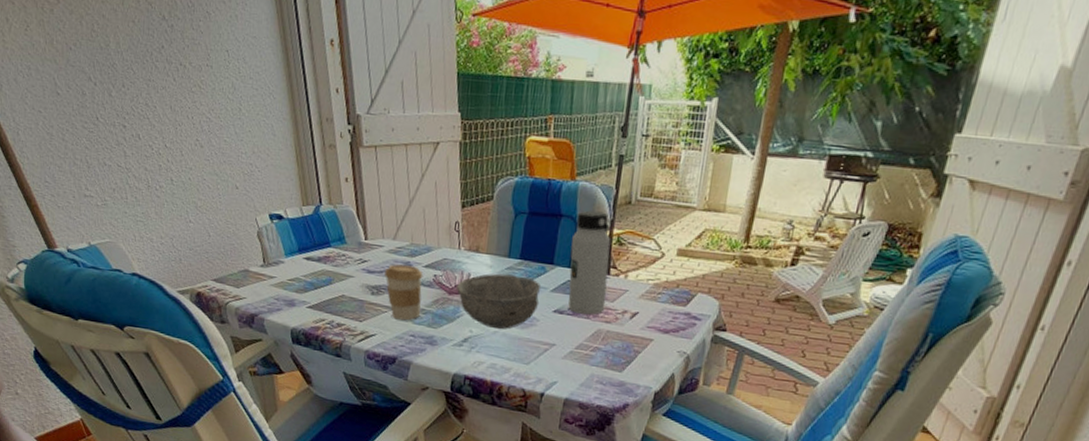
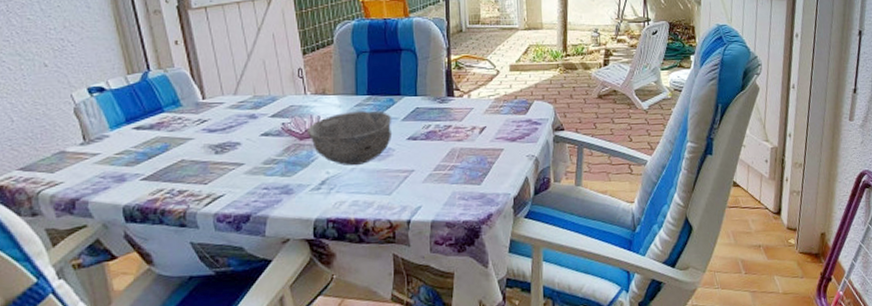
coffee cup: present [385,264,423,321] -> none [228,118,272,175]
water bottle: present [568,210,611,315] -> none [415,42,455,137]

